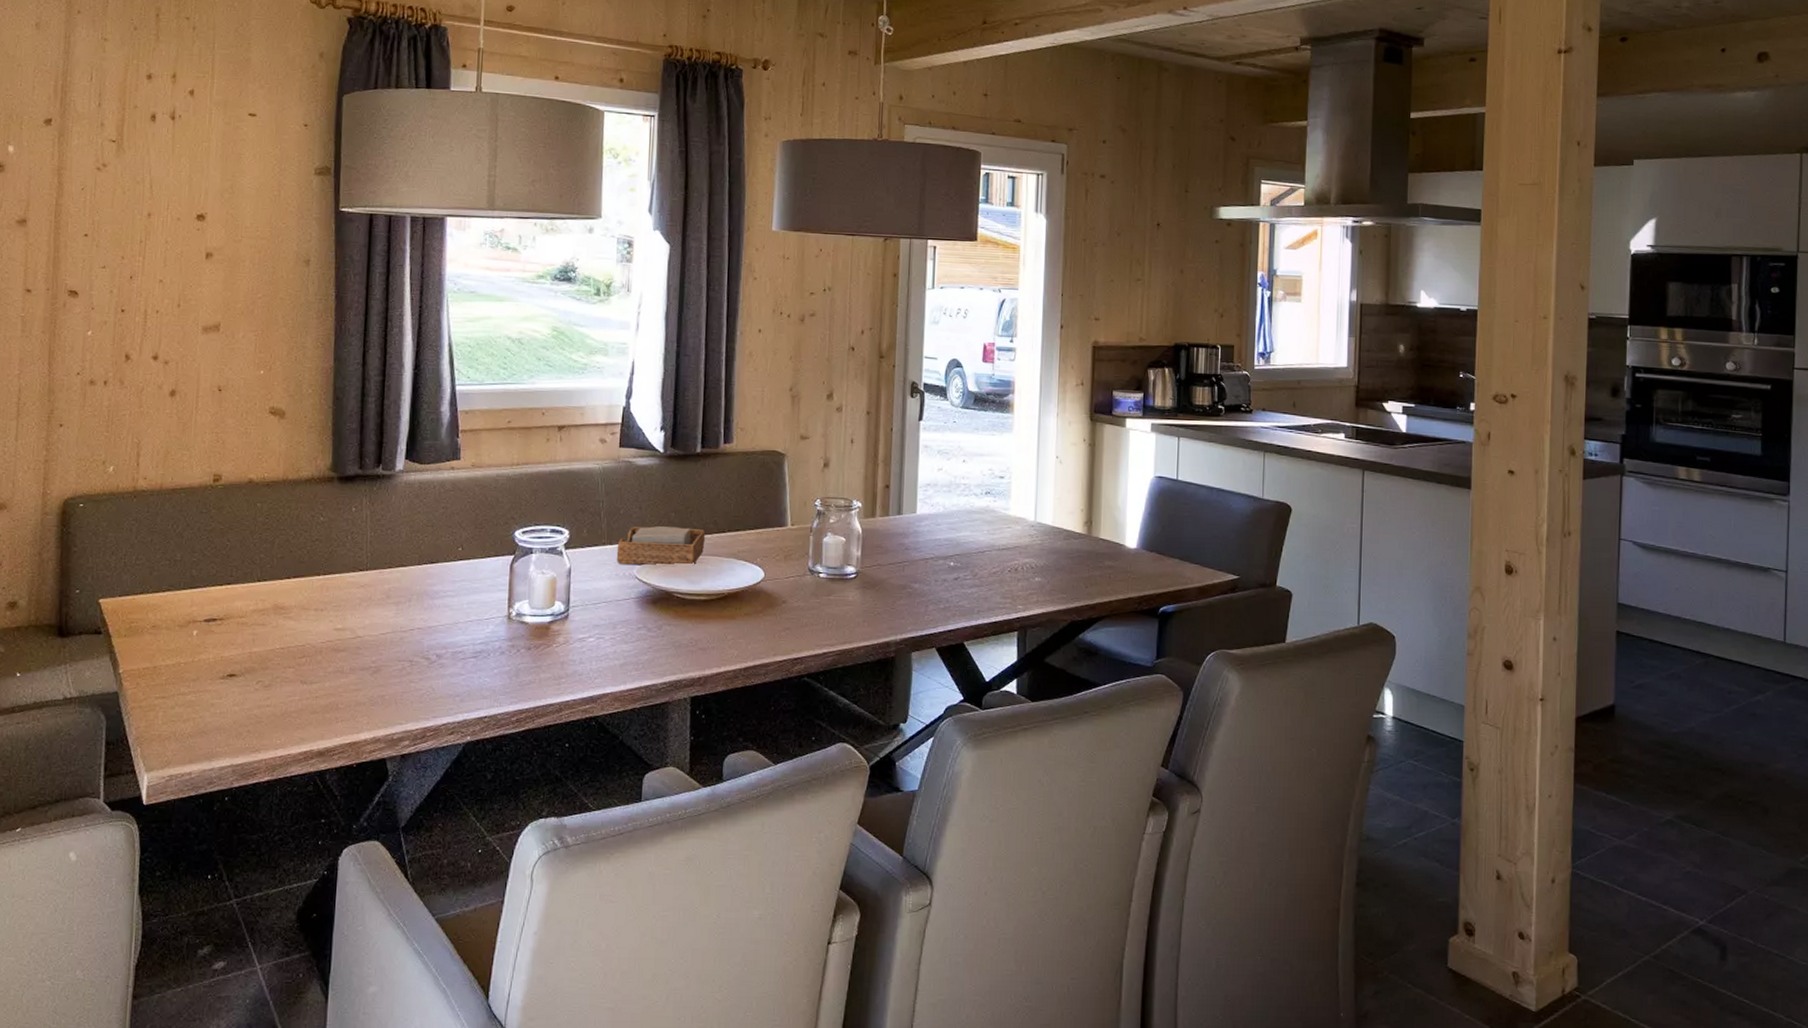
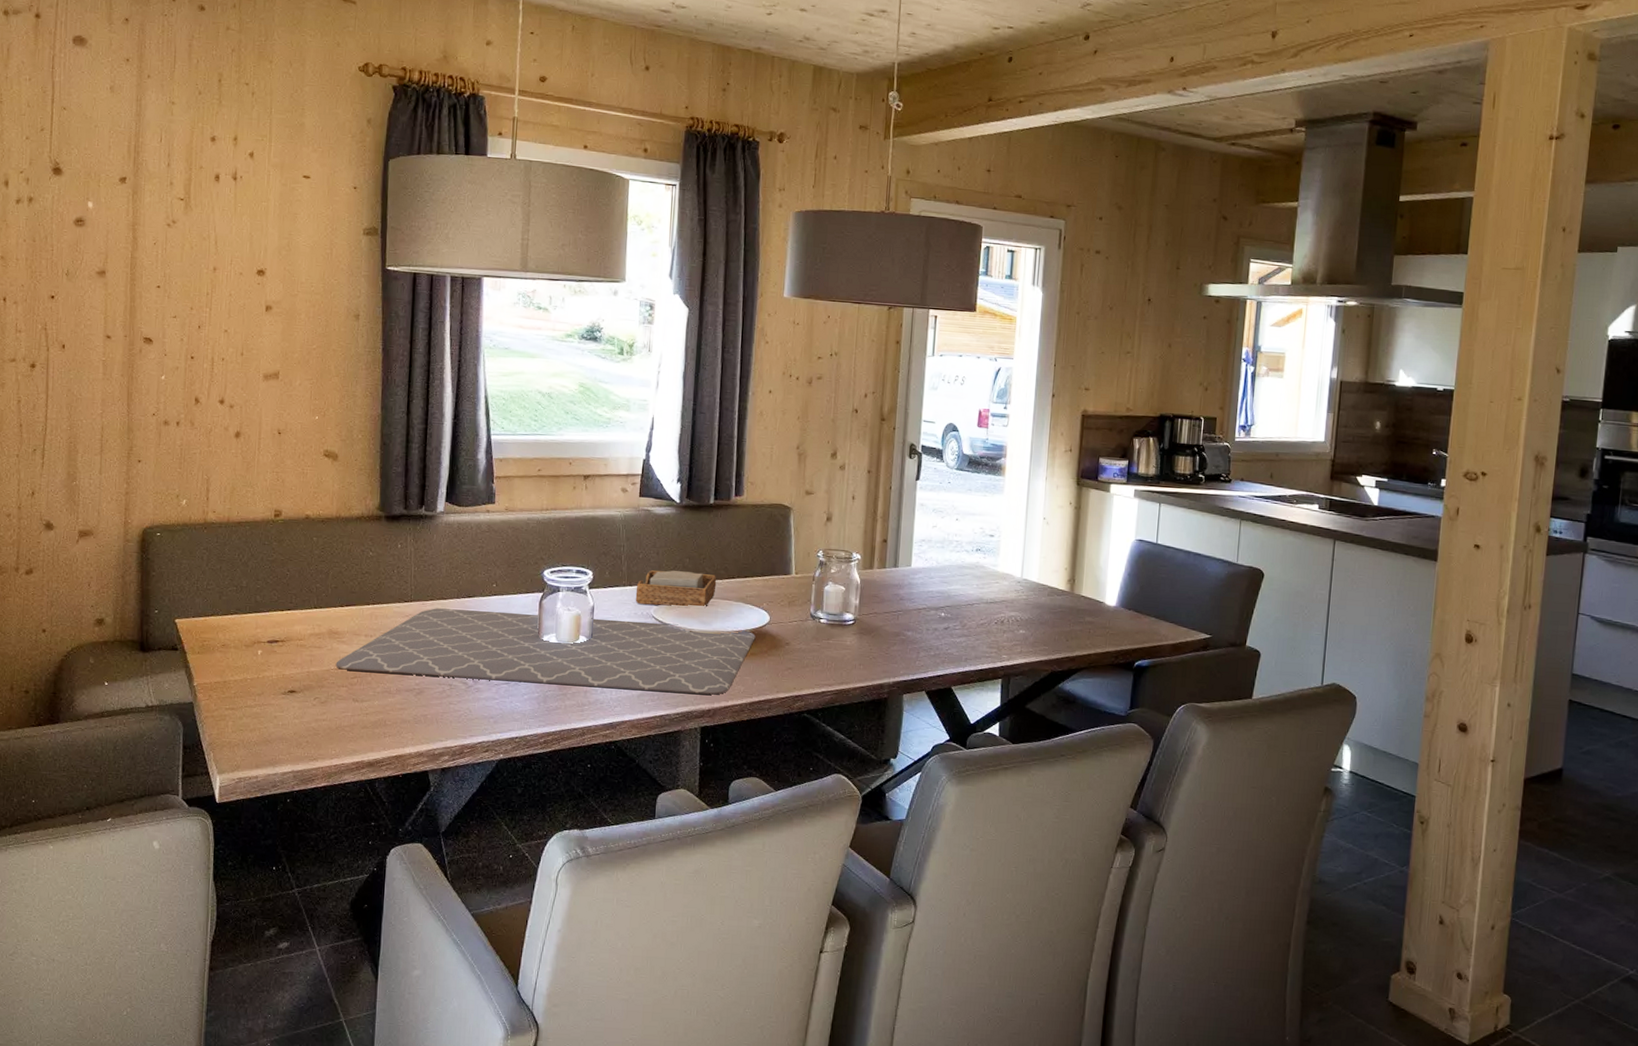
placemat: none [281,576,749,661] -> present [335,608,756,695]

